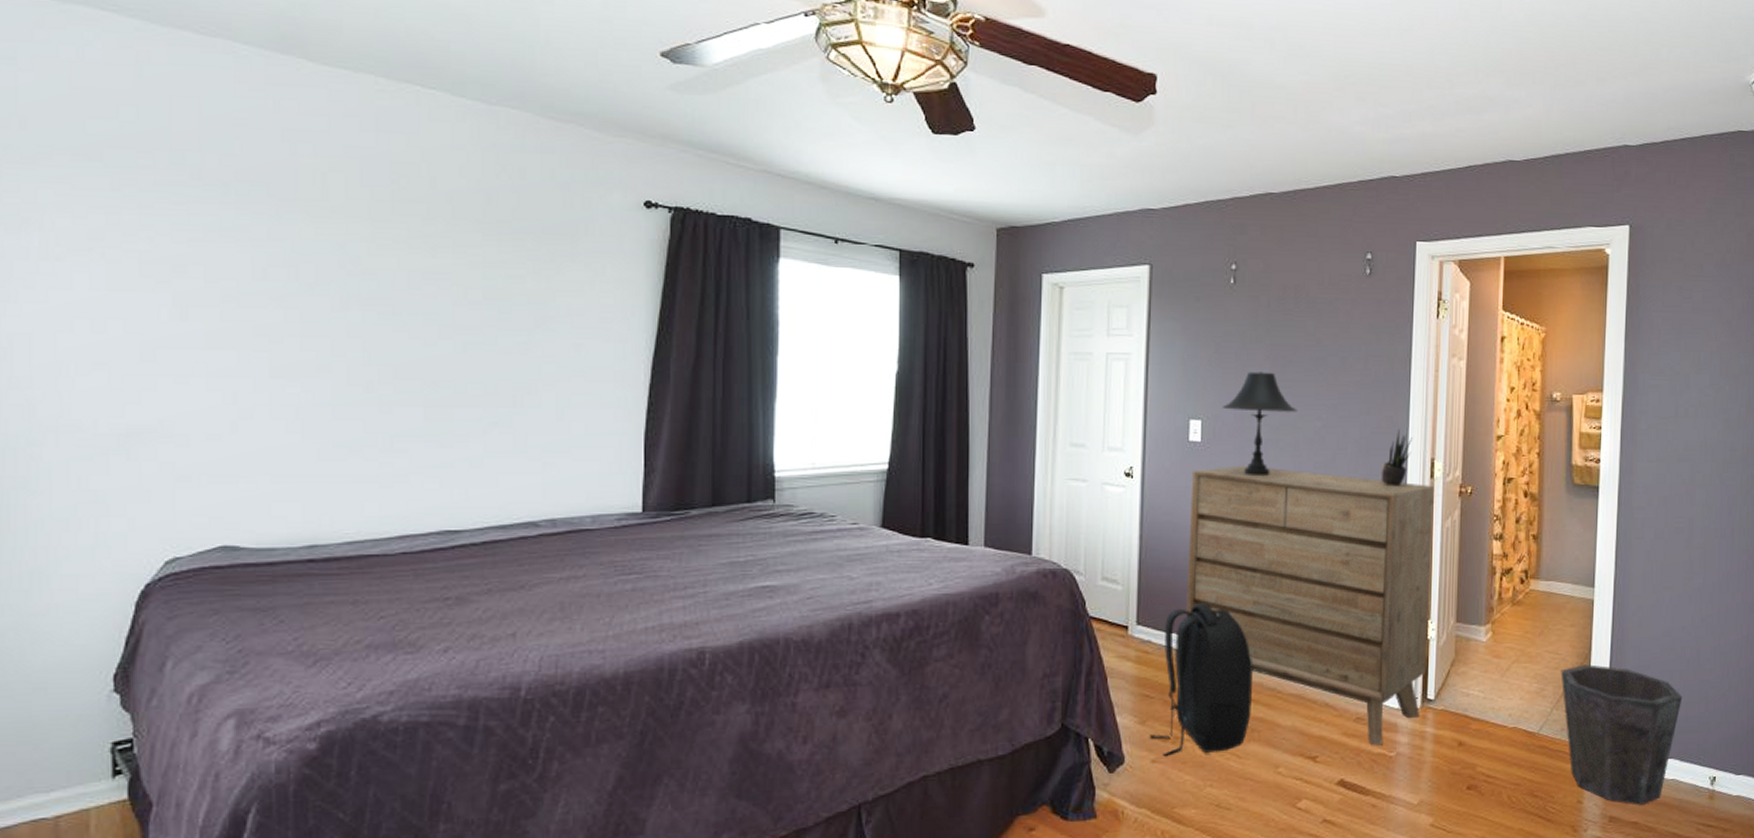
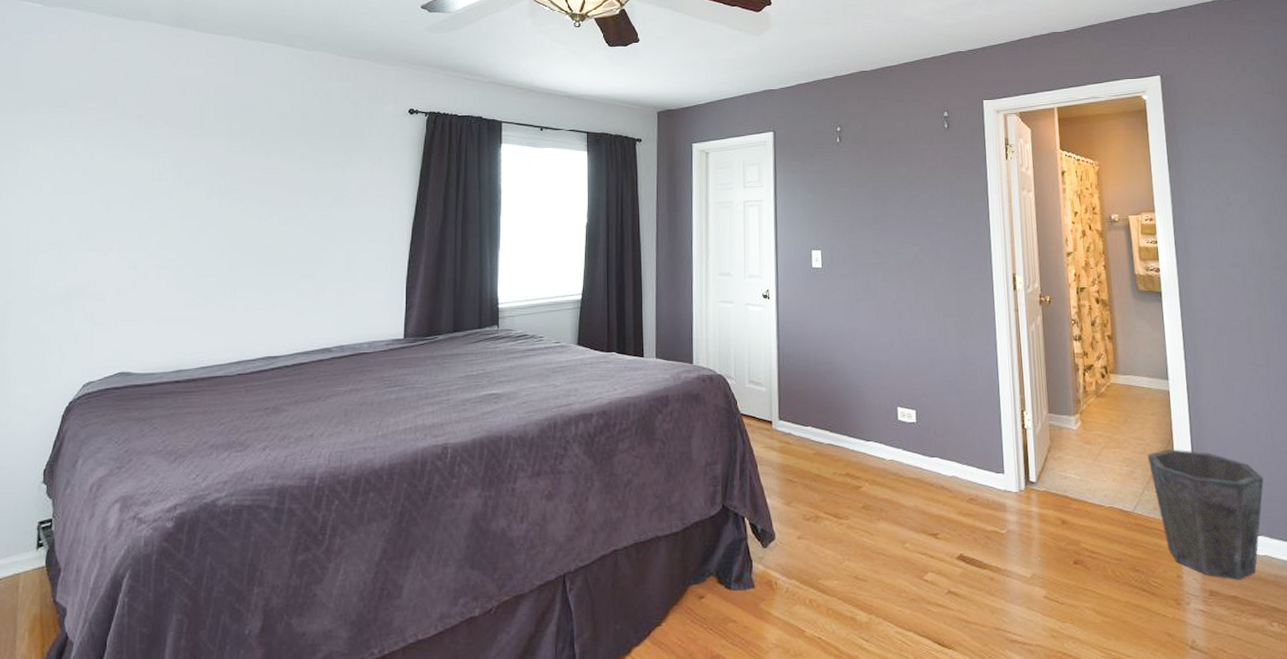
backpack: present [1150,603,1254,756] -> none [795,400,879,533]
dresser: present [1186,465,1434,746] -> none [816,285,1027,524]
table lamp: present [1222,371,1297,477] -> none [837,209,898,294]
potted plant: present [1381,429,1413,487] -> none [971,250,996,298]

